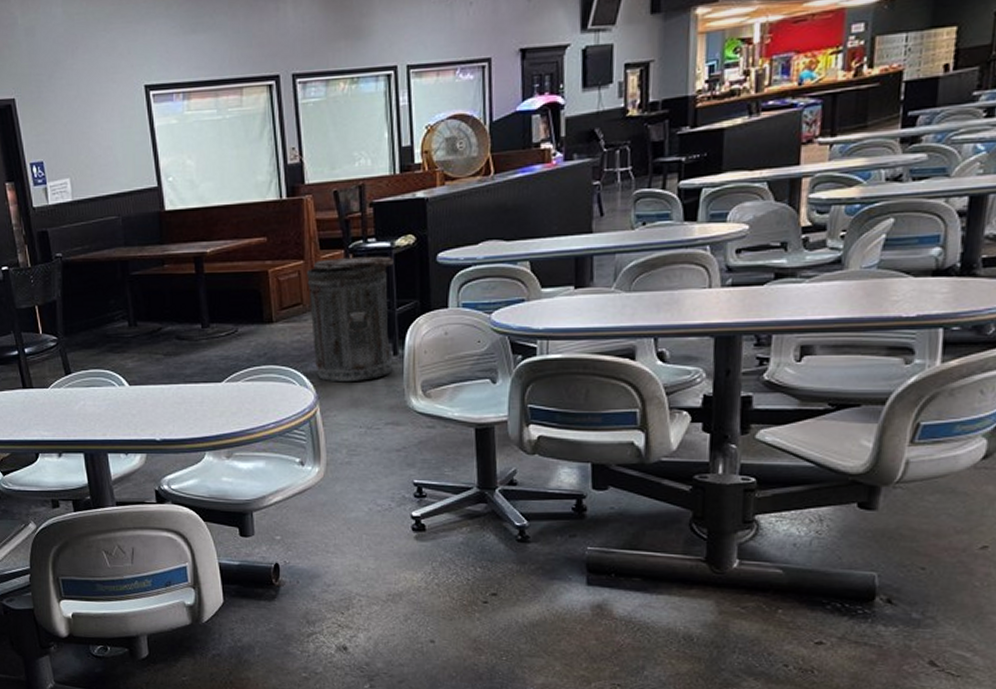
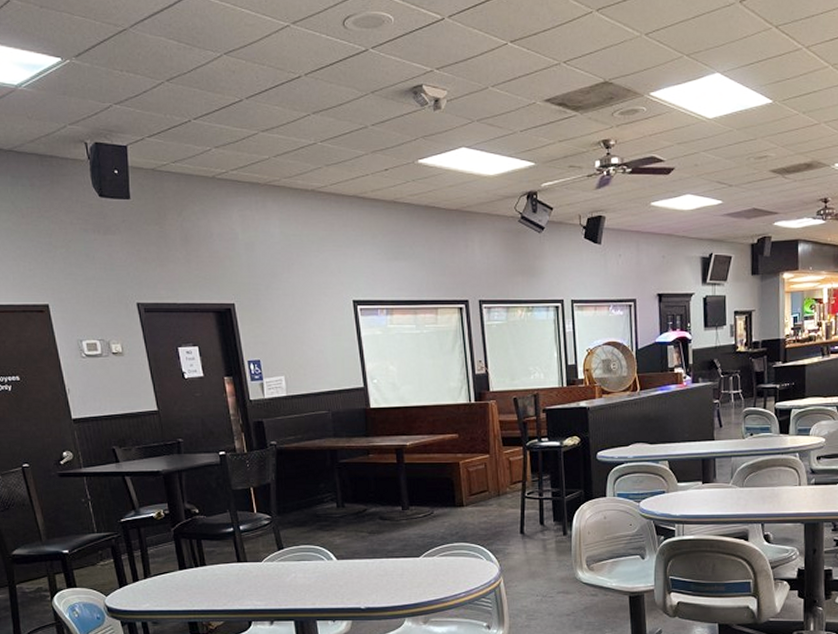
trash can: present [307,256,395,383] -> none [492,453,564,558]

